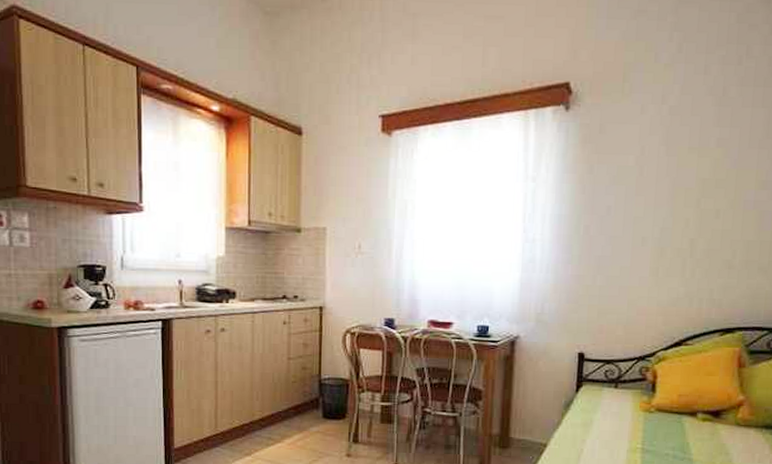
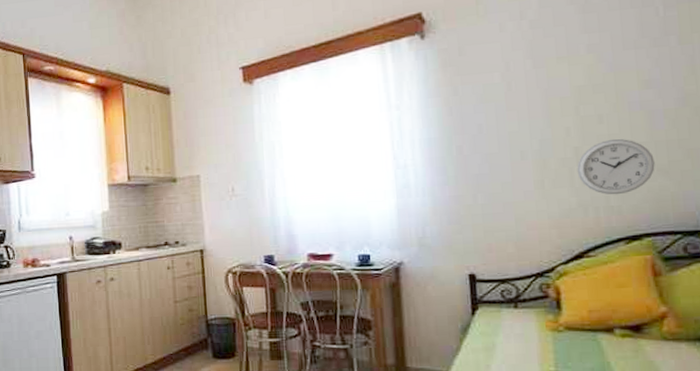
wall clock: none [689,234,757,289] -> present [577,138,655,195]

